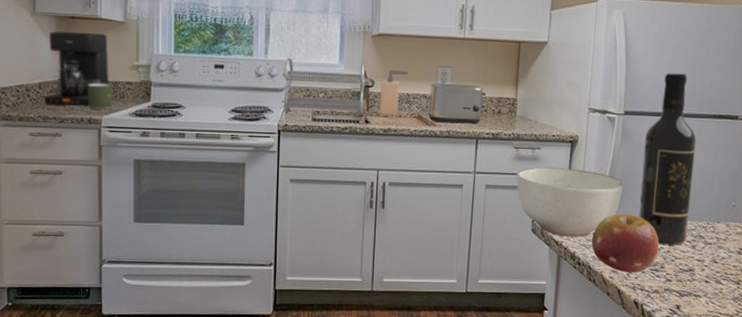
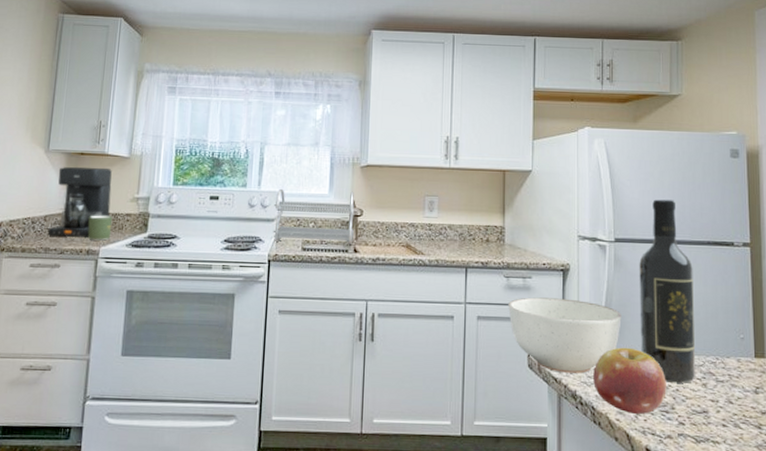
soap dispenser: present [380,70,409,117] -> none [368,200,397,246]
toaster: present [428,83,486,124] -> none [417,211,473,253]

